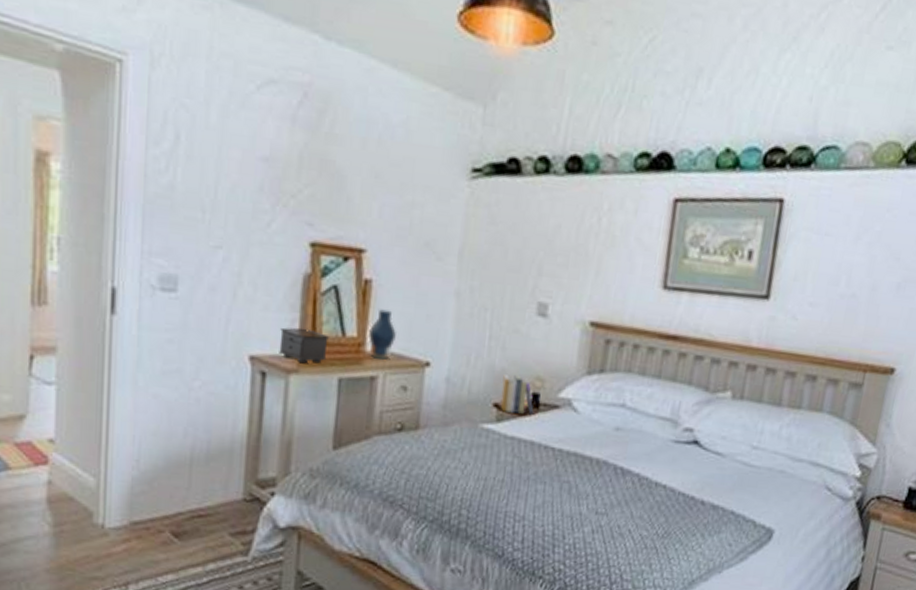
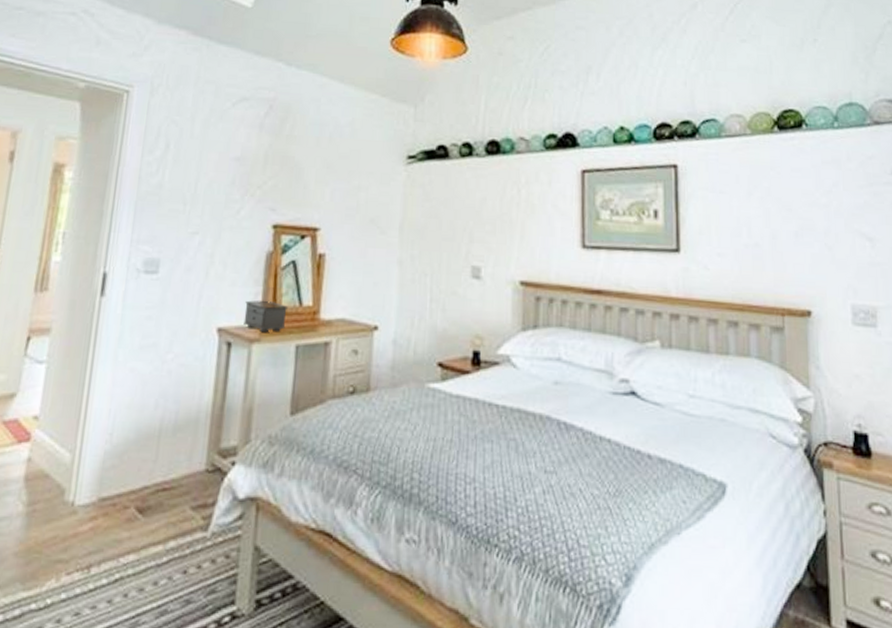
vase: present [368,309,396,361] -> none [323,279,347,327]
books: present [500,374,534,415] -> none [444,334,476,372]

